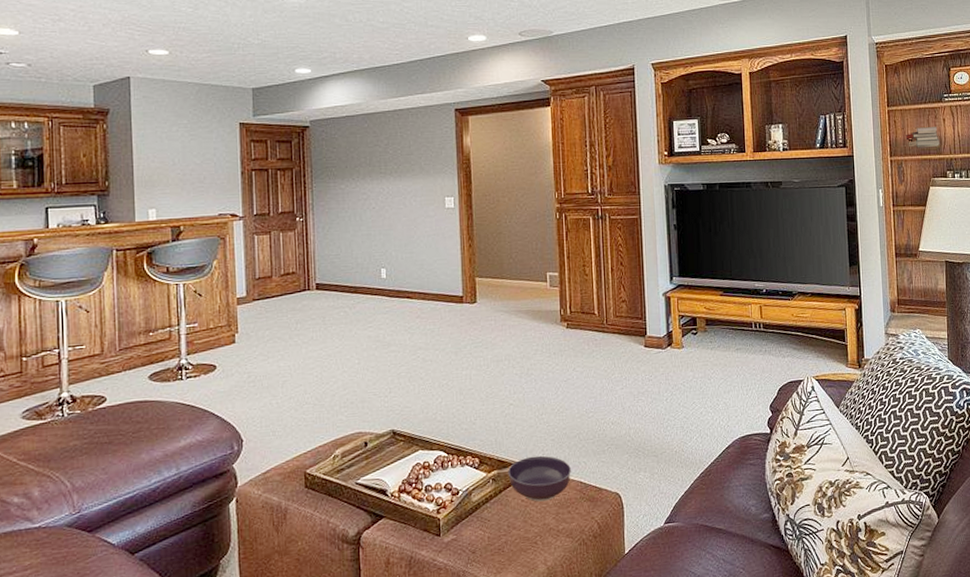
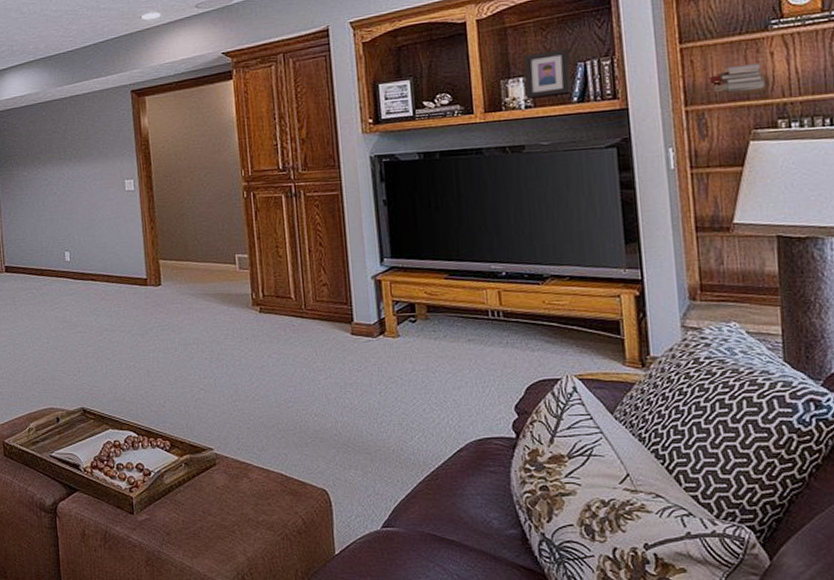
bowl: present [508,455,571,502] -> none [201,443,270,490]
picture frame: none [783,103,816,143] -> present [524,48,572,99]

